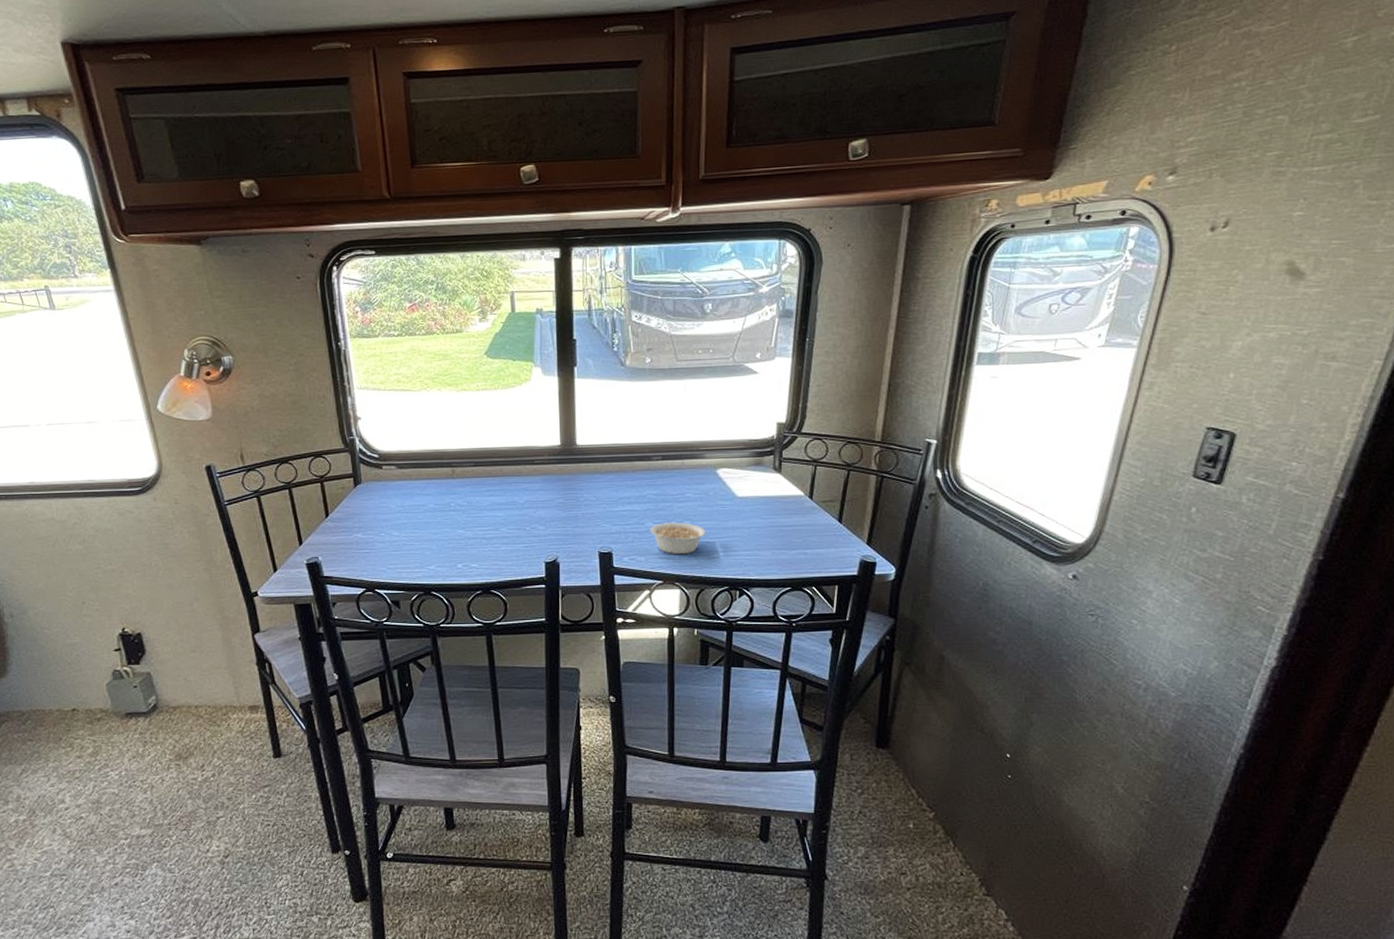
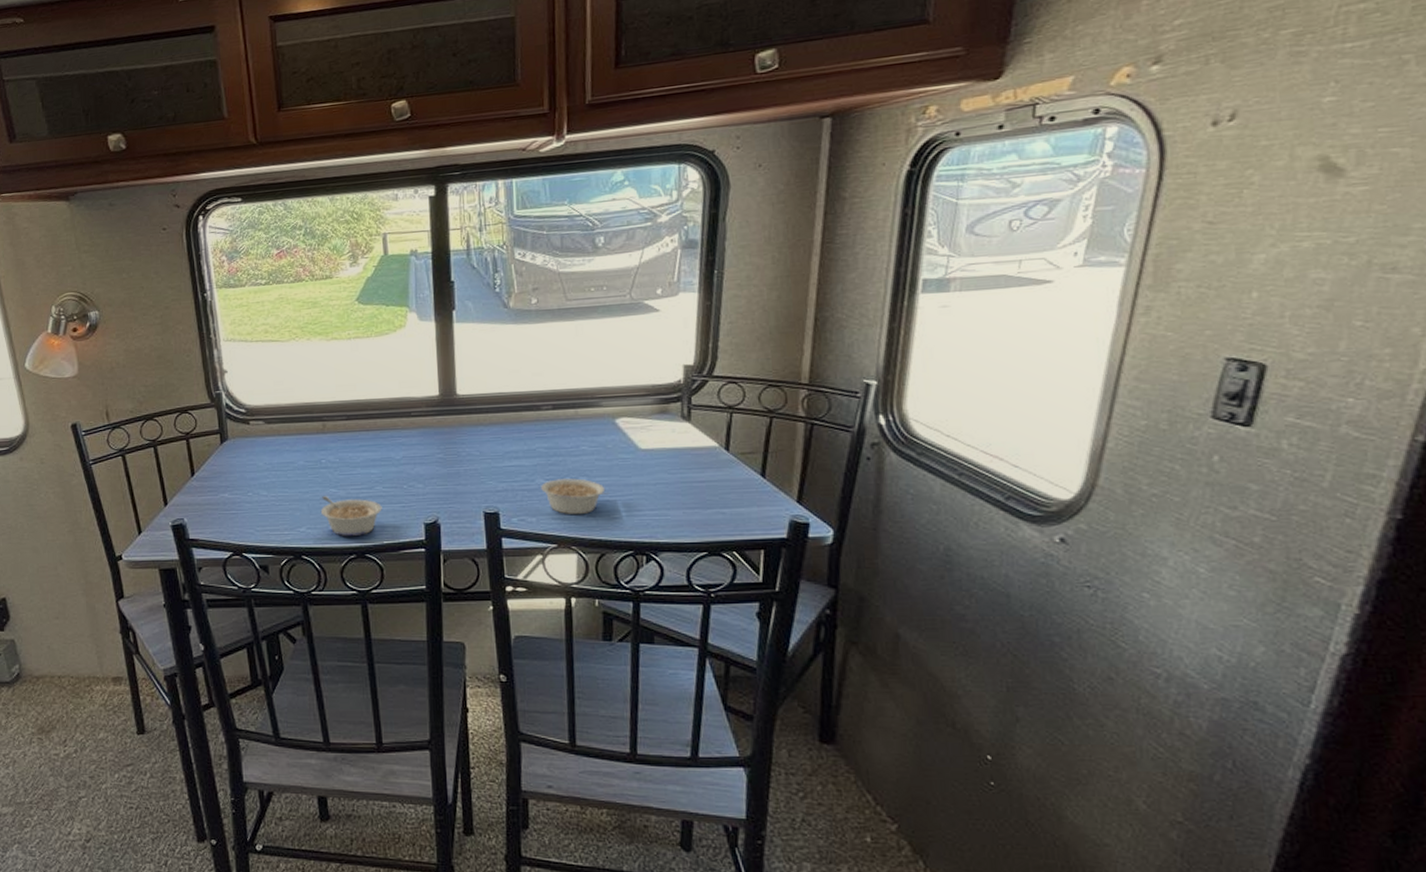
legume: none [449,537,507,573] -> present [320,496,382,536]

